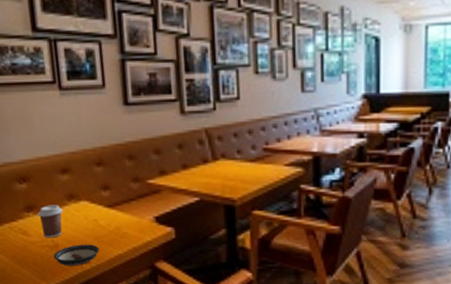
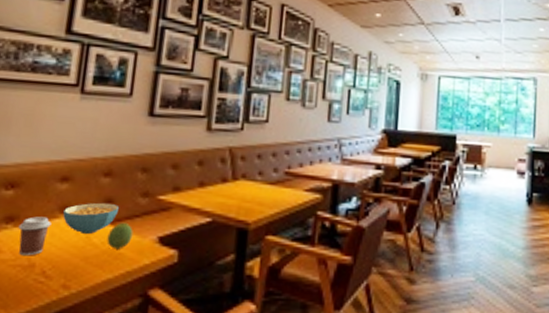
saucer: present [53,244,99,267] -> none [25,265,85,293]
cereal bowl: none [70,189,116,217] -> present [63,202,119,234]
fruit: none [111,205,133,229] -> present [107,222,133,249]

